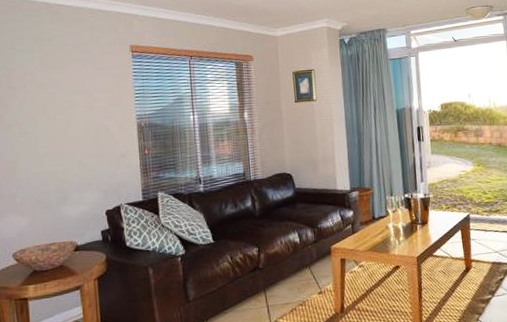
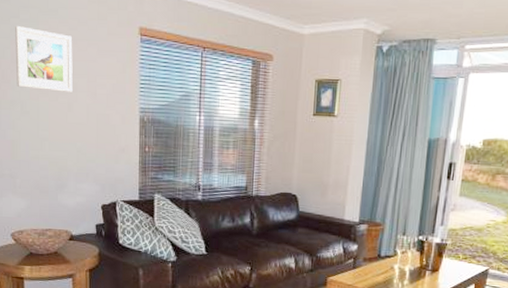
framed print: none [11,55,70,111] -> present [15,25,73,92]

